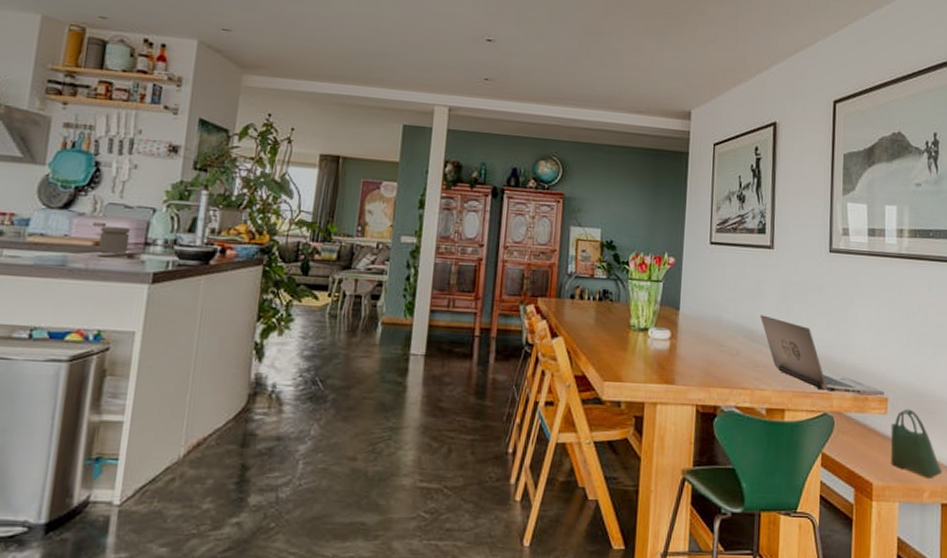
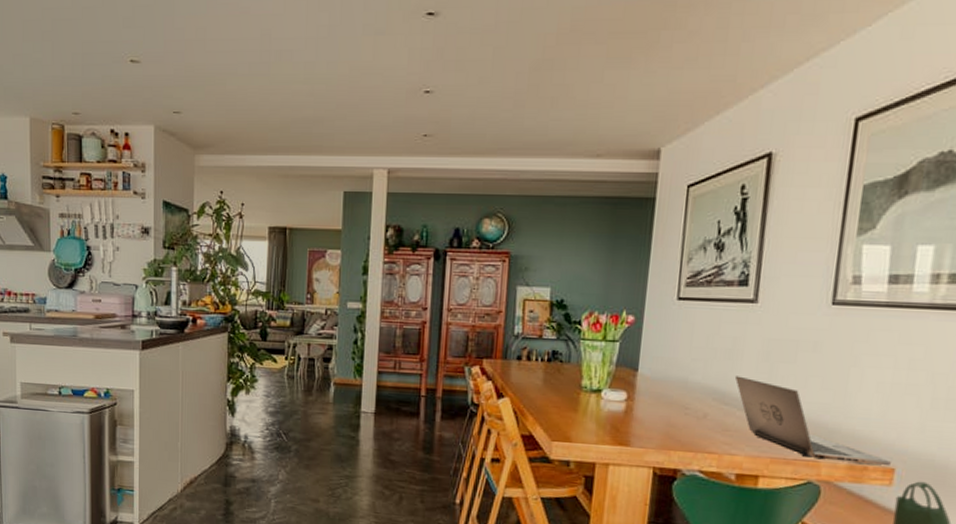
jar: present [97,226,130,254] -> none [98,301,121,325]

